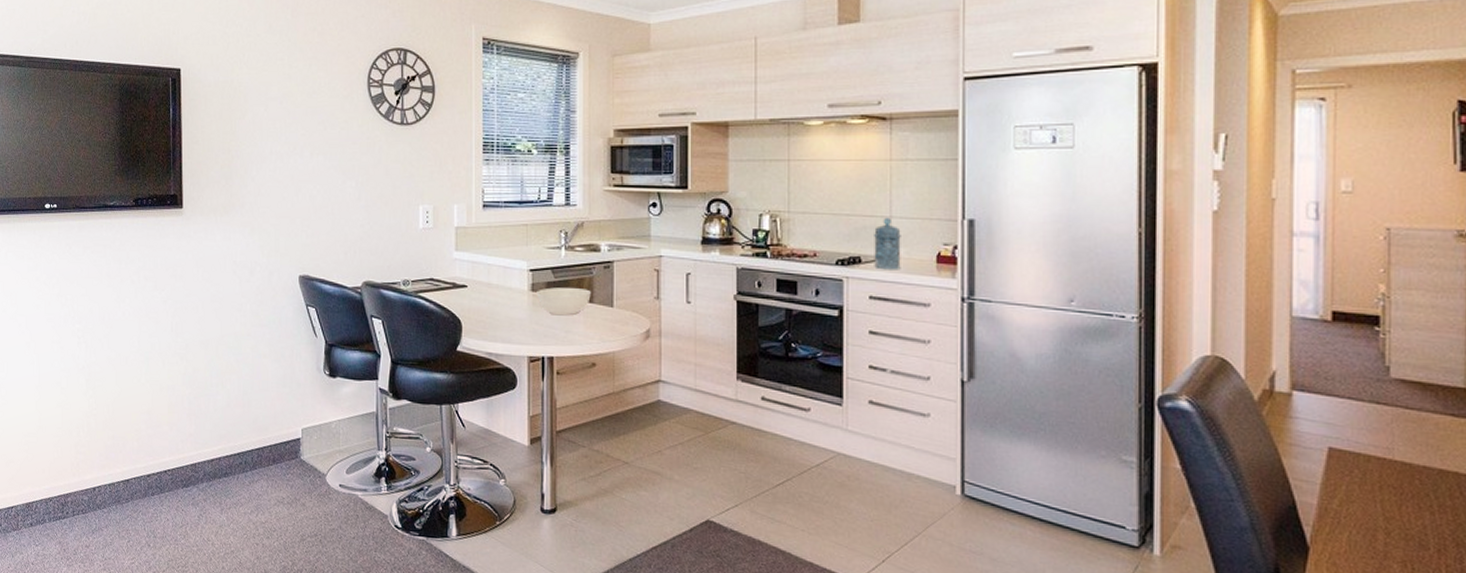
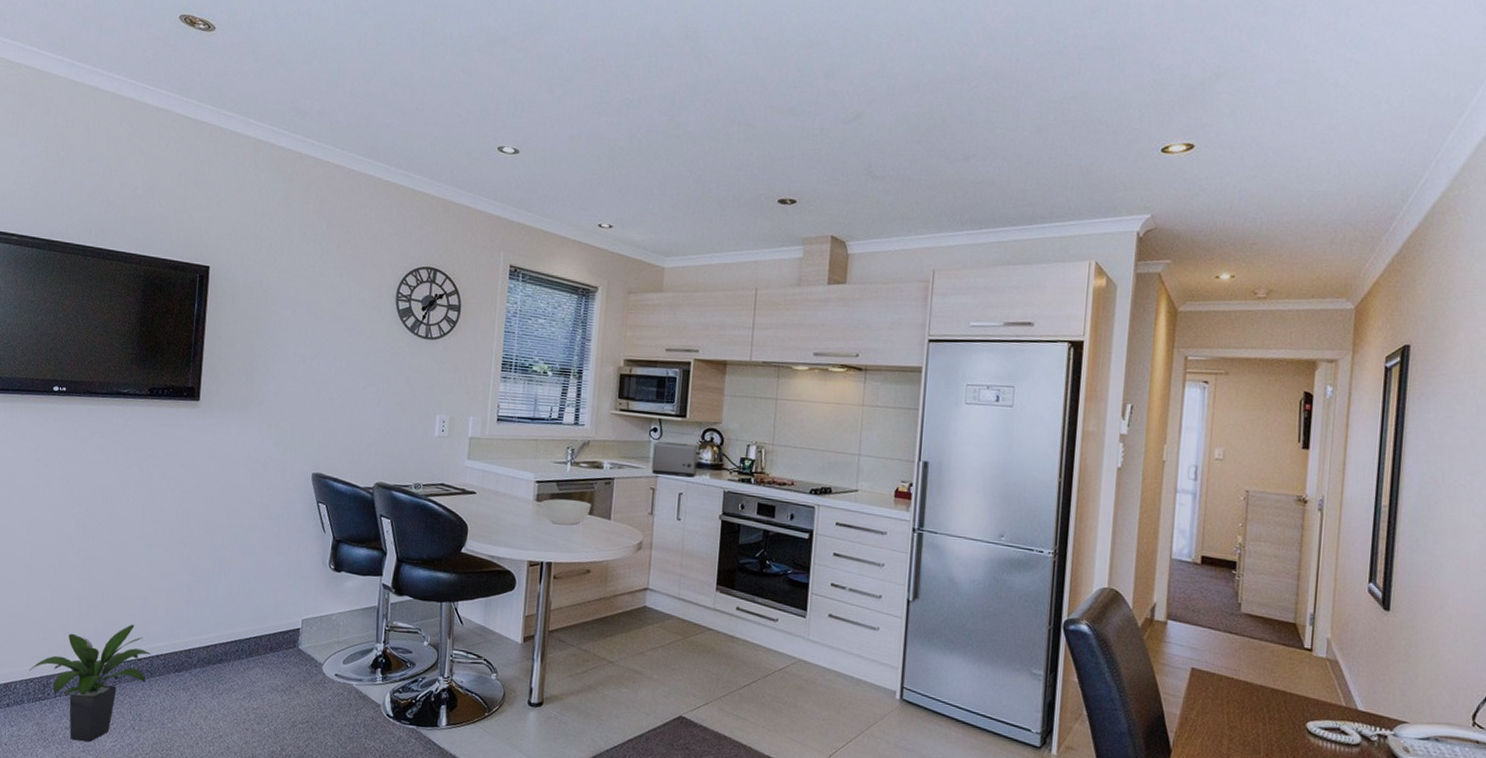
potted plant: none [48,439,160,560] -> present [29,624,152,742]
toaster: none [654,218,707,255] -> present [652,441,701,478]
canister: present [874,217,901,270] -> none [842,455,867,502]

